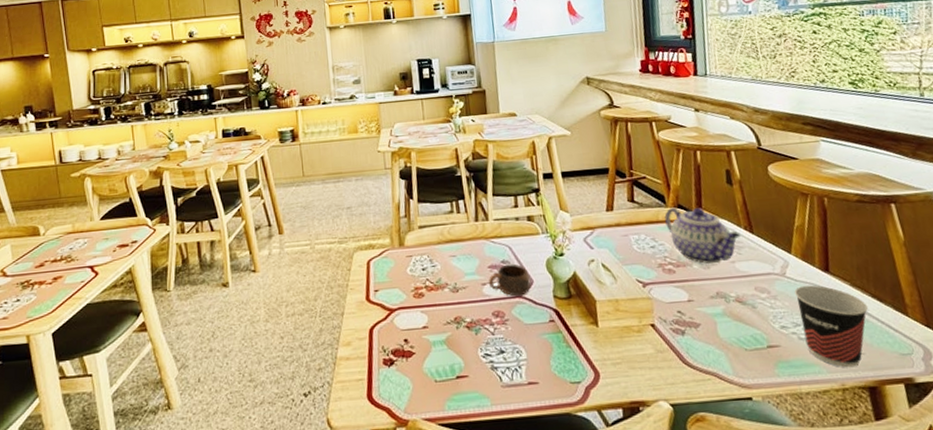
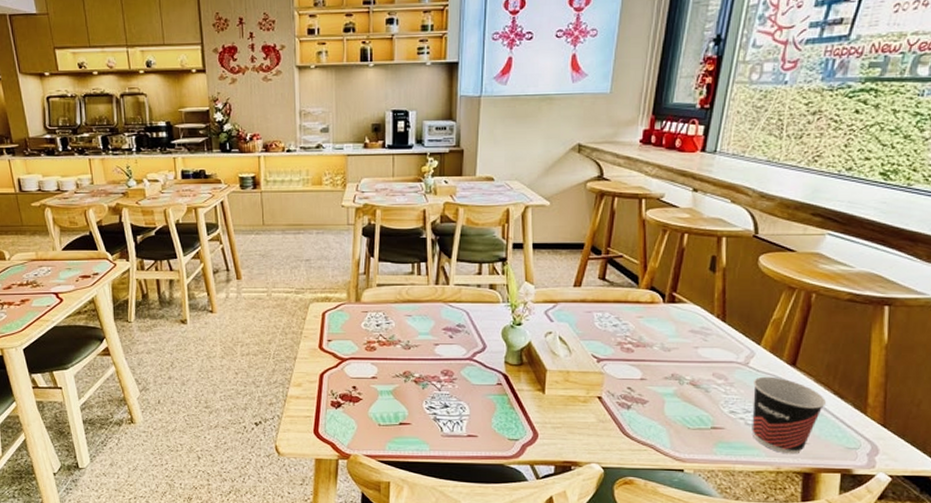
cup: present [488,263,531,297] -> none [441,328,484,359]
teapot: present [664,207,741,264] -> none [634,289,712,348]

